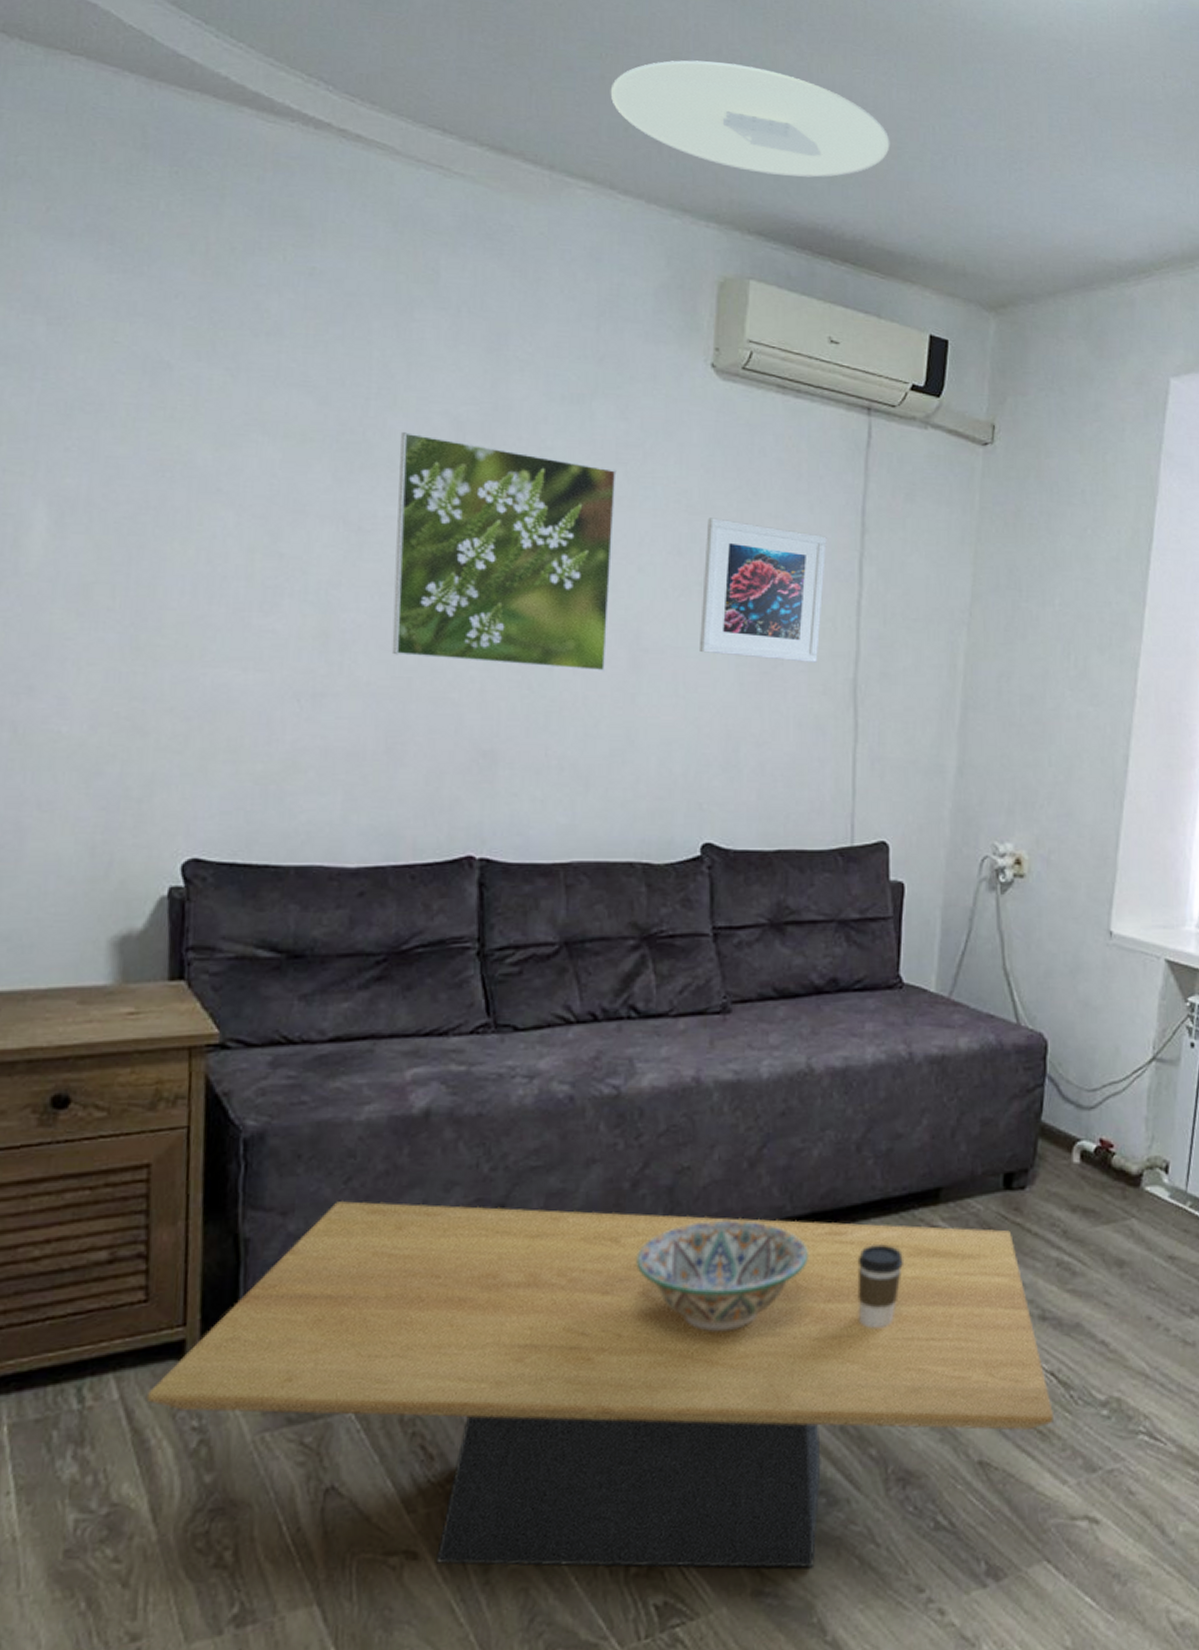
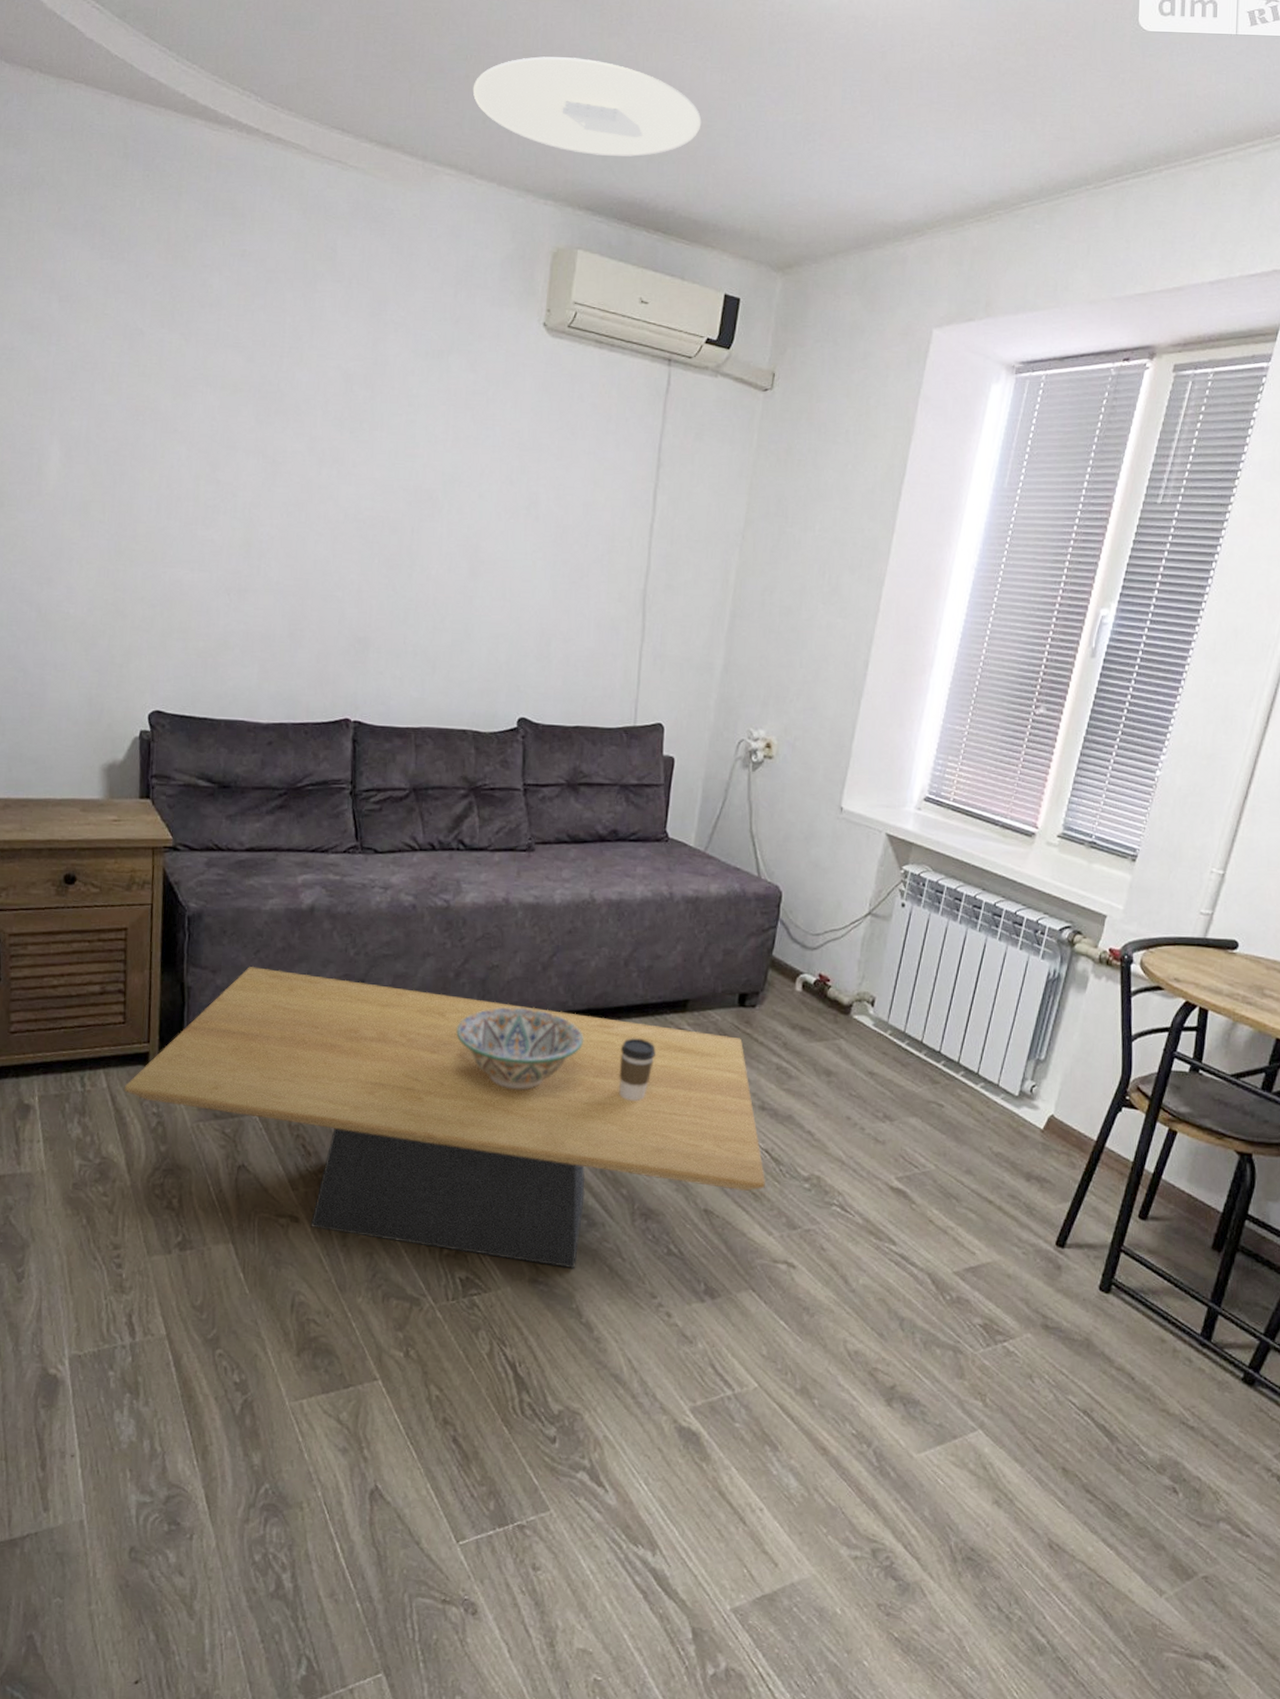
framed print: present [391,432,617,671] -> none [295,383,466,578]
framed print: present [698,518,827,663] -> none [522,453,629,575]

